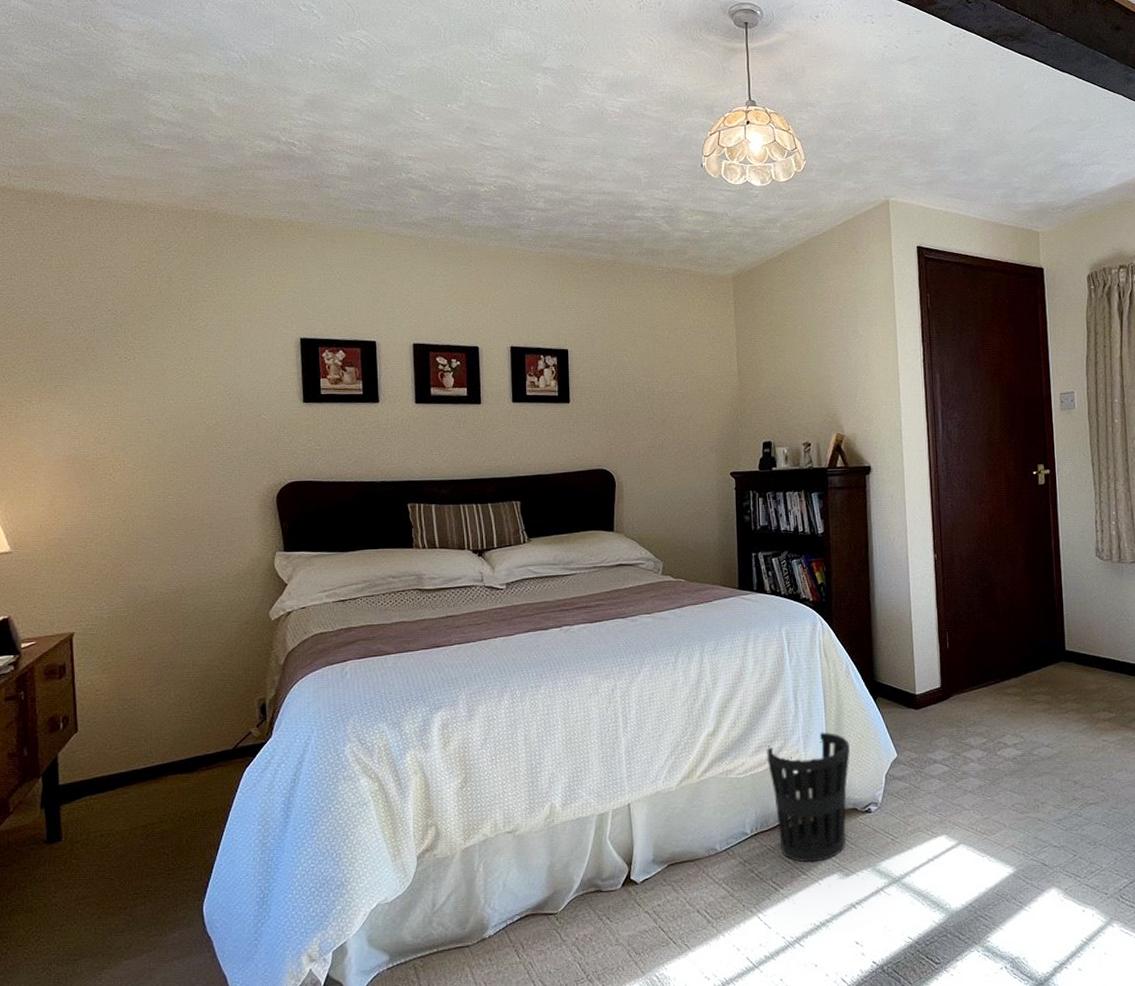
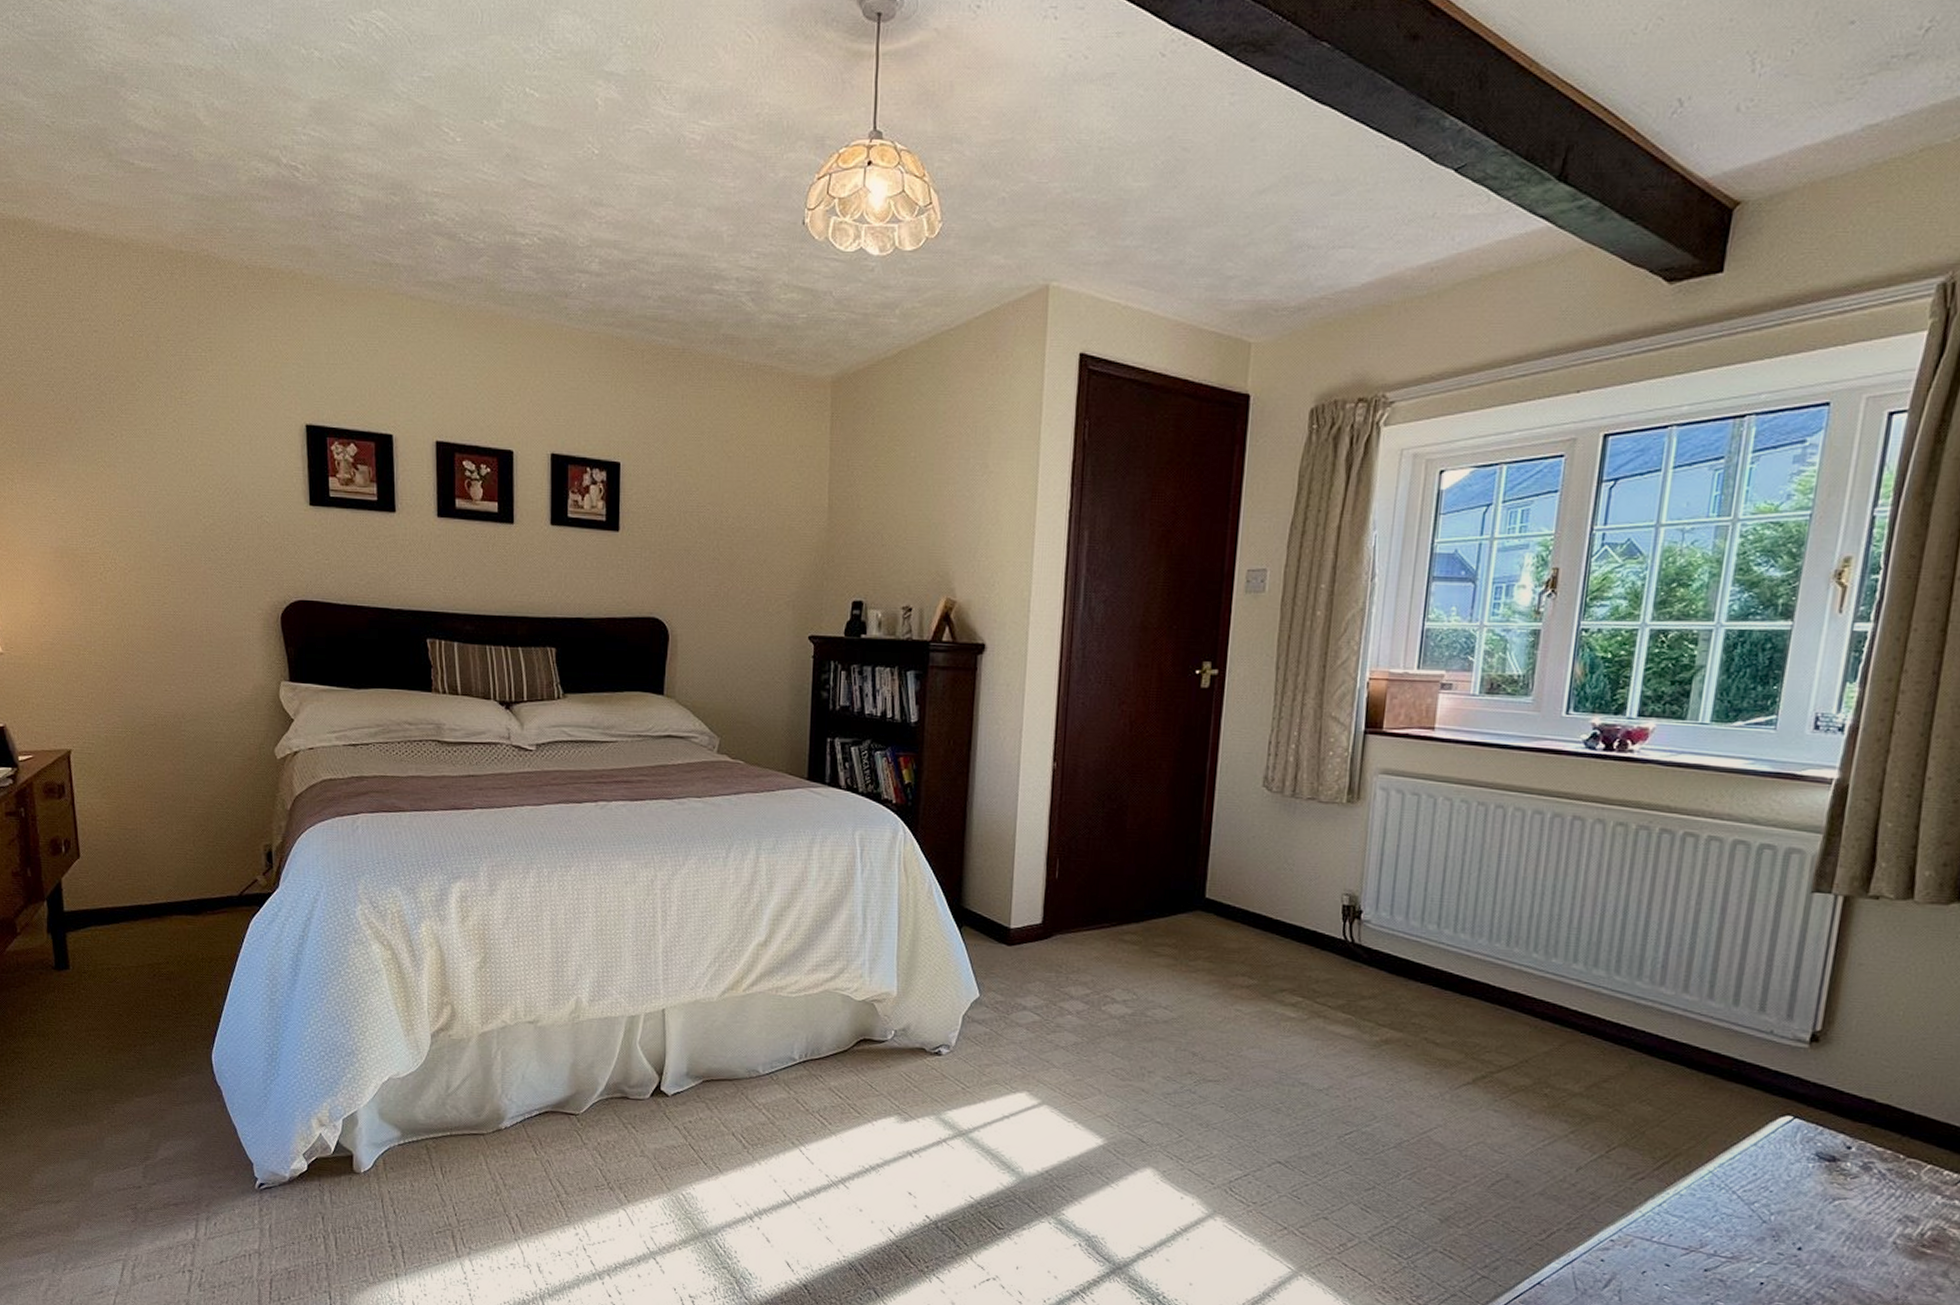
wastebasket: present [766,732,850,863] -> none [824,958,924,1101]

